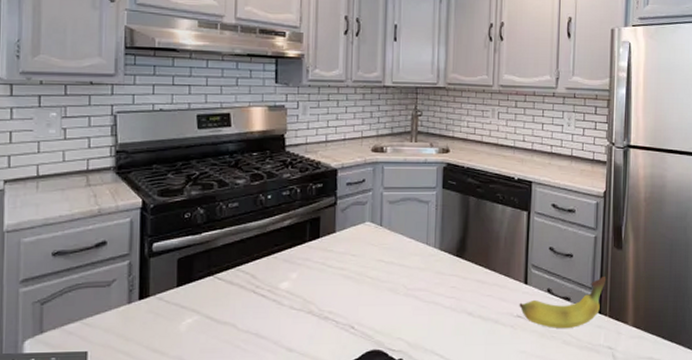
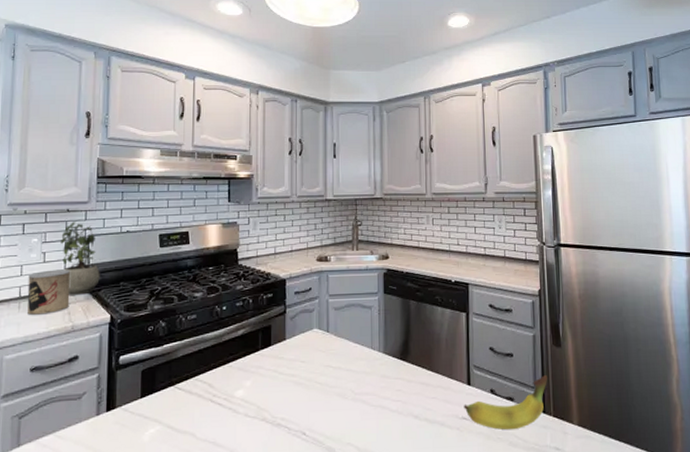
tin can: none [46,148,96,197] -> present [26,269,70,316]
potted plant: none [82,96,130,178] -> present [59,222,100,296]

